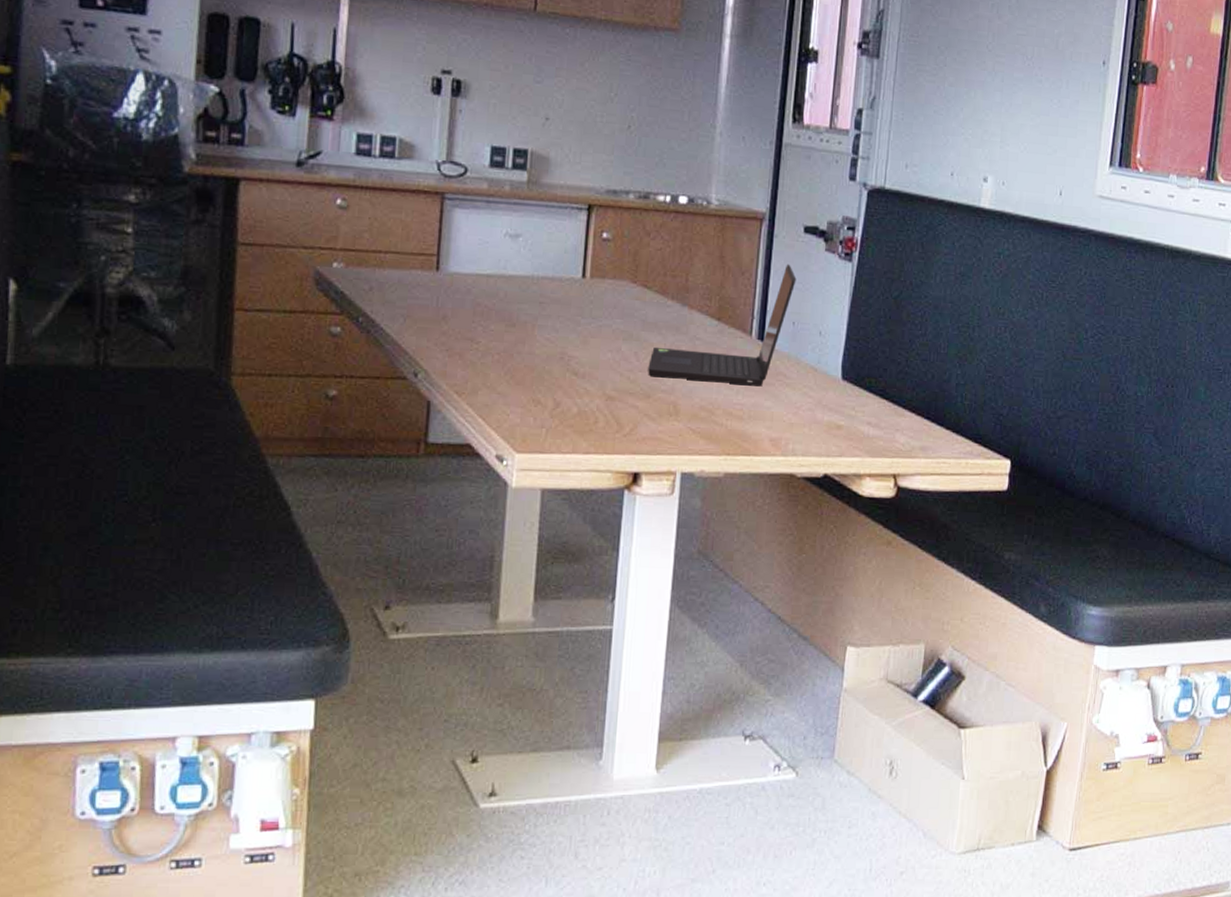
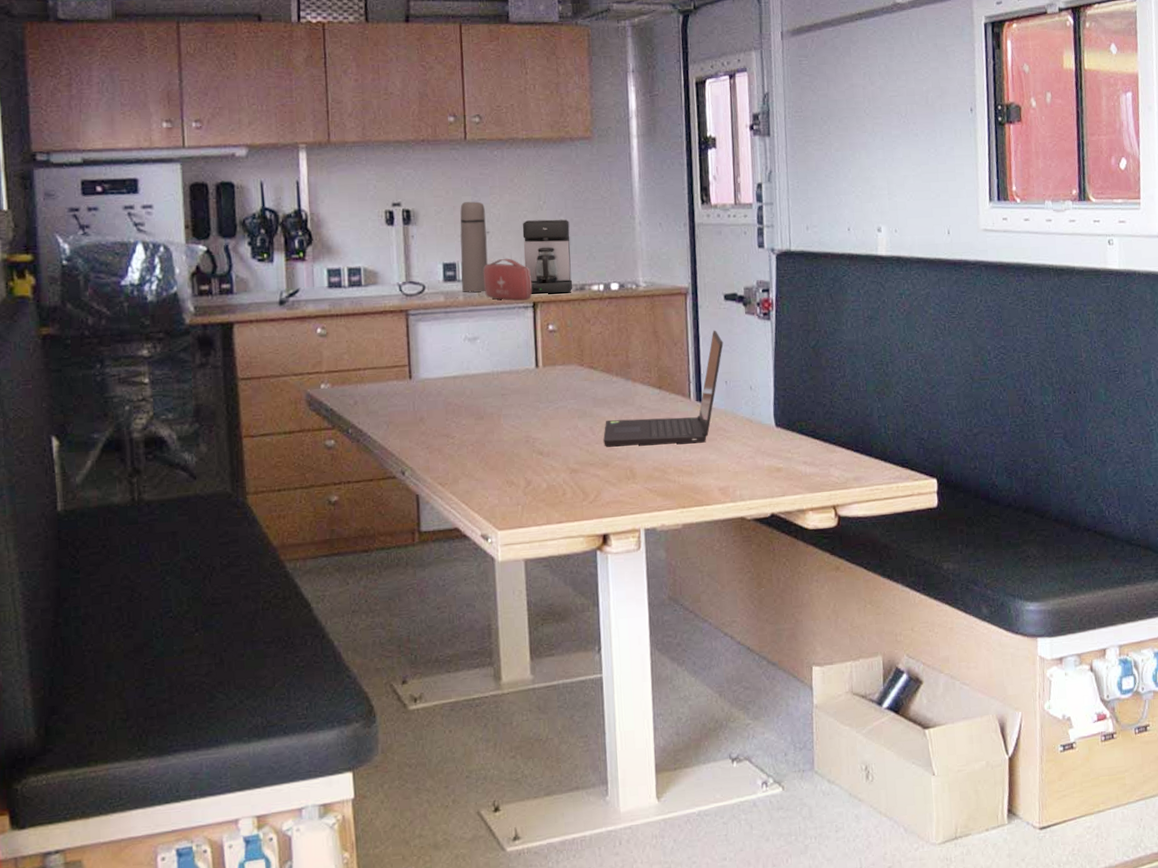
thermos: none [510,81,547,185] -> present [460,201,488,293]
first aid kit: none [534,150,591,201] -> present [483,258,532,301]
coffee maker: none [584,112,641,200] -> present [522,219,573,294]

